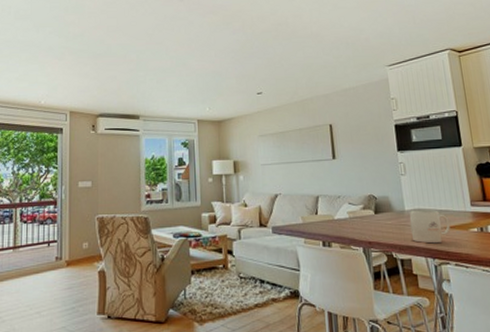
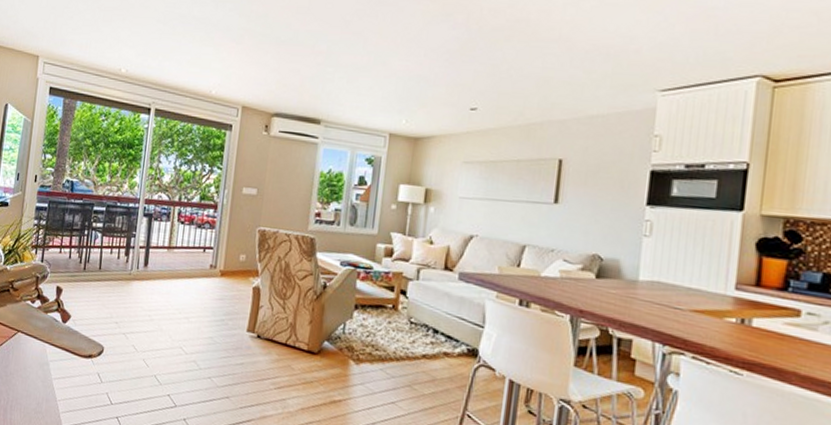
mug: present [409,210,451,244] -> none [639,282,698,328]

